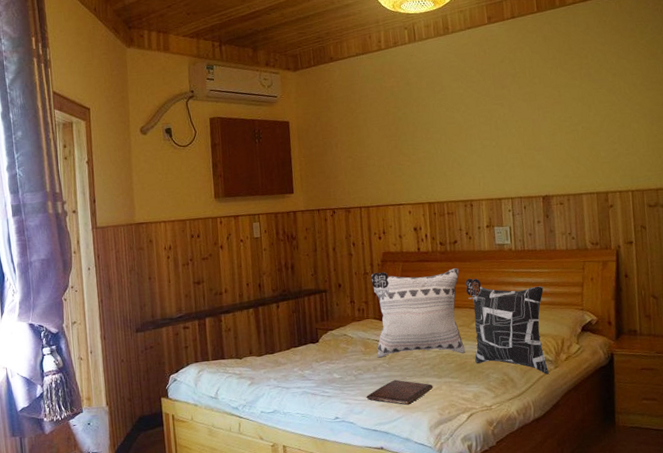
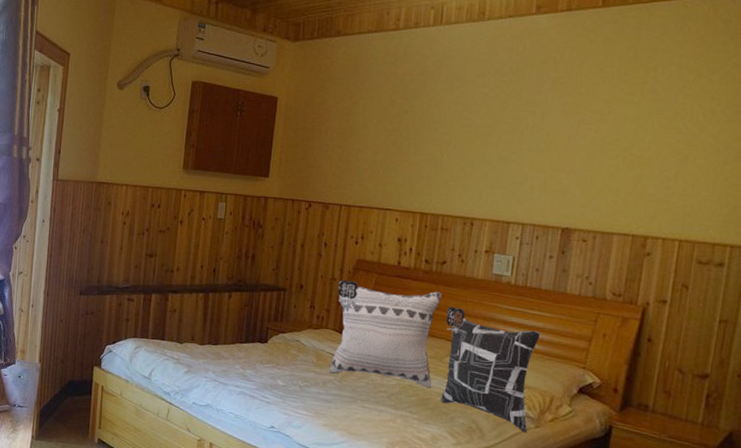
book: present [366,379,433,406] -> none [308,400,387,431]

